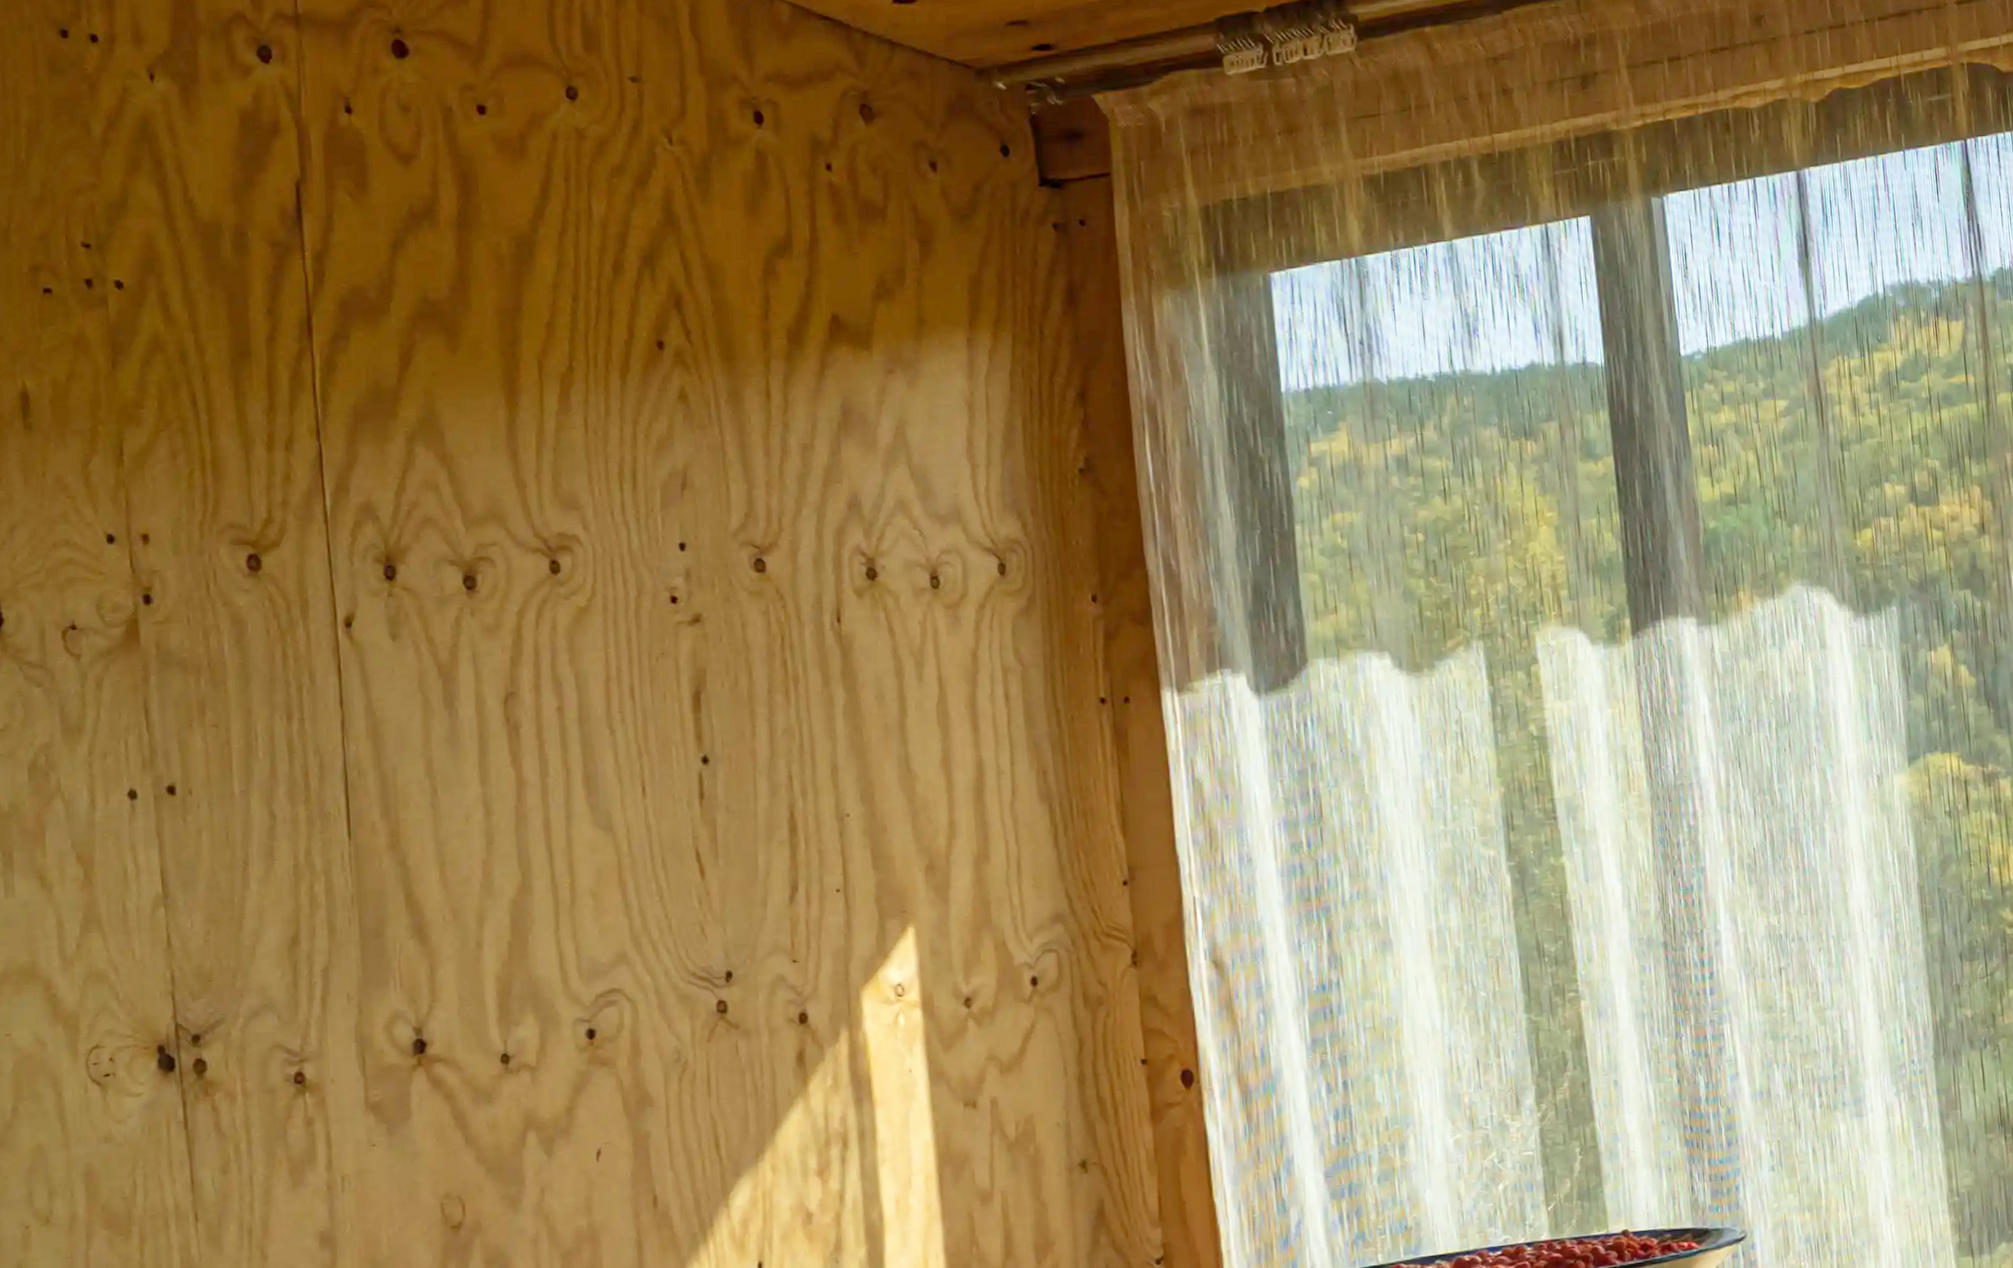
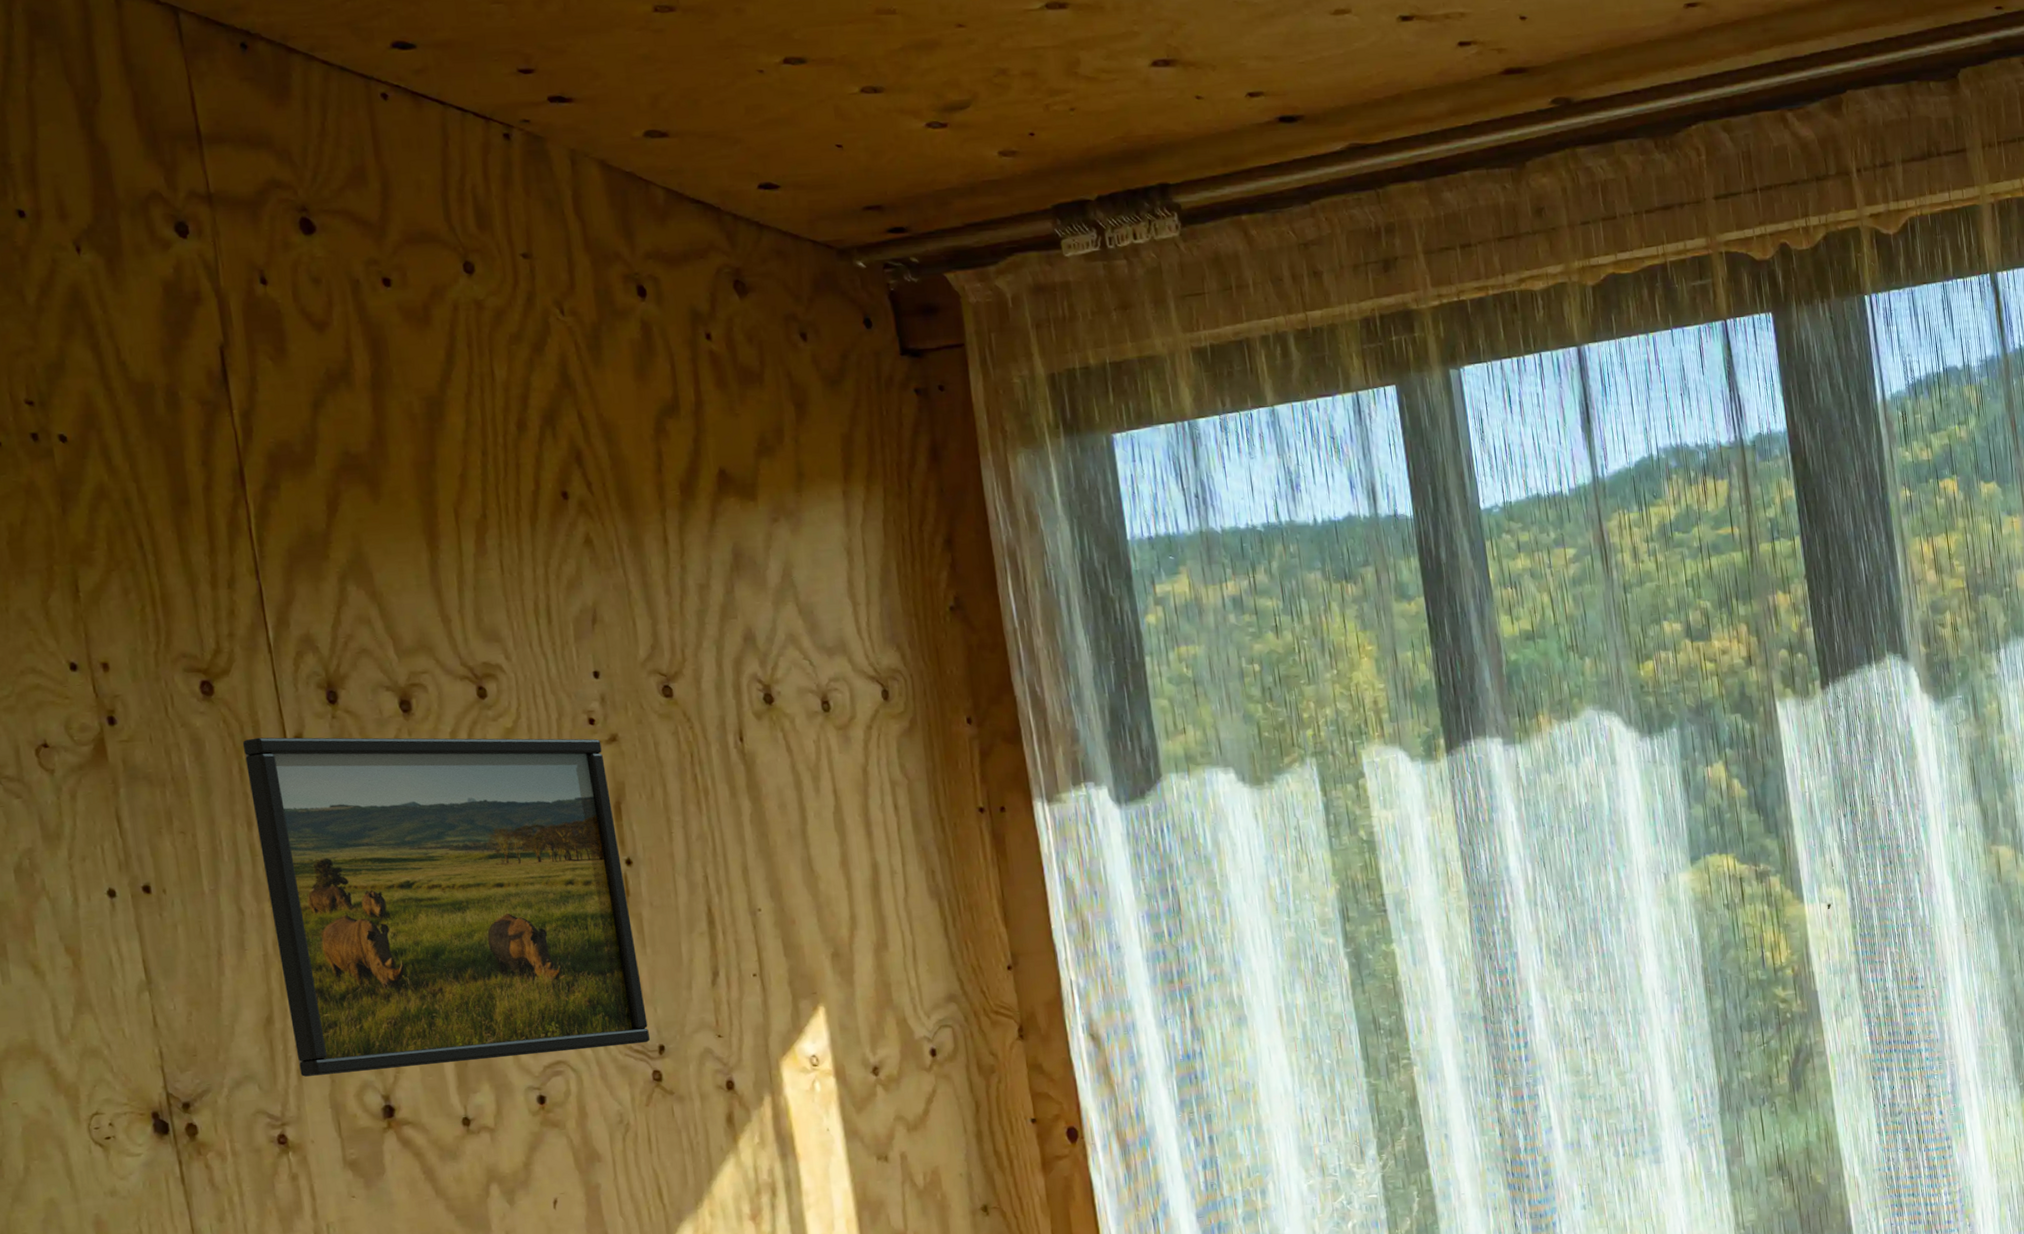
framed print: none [288,618,717,1006] -> present [242,737,651,1077]

